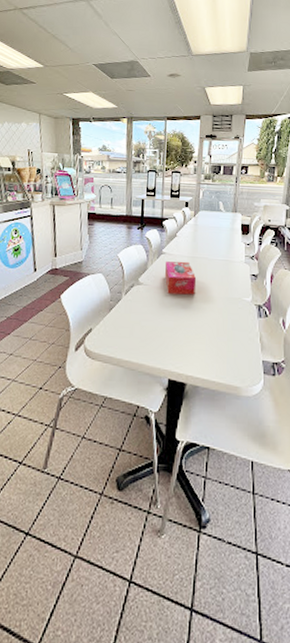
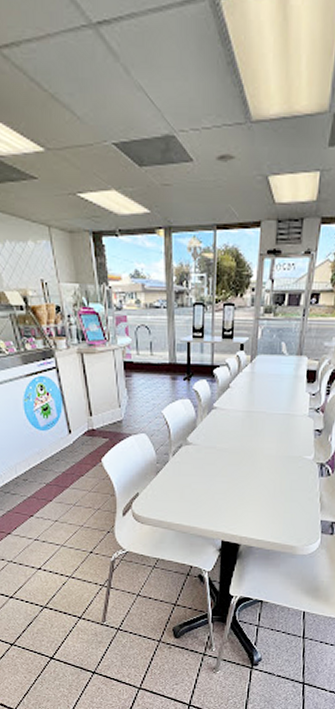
tissue box: present [165,261,197,295] -> none [217,416,253,455]

